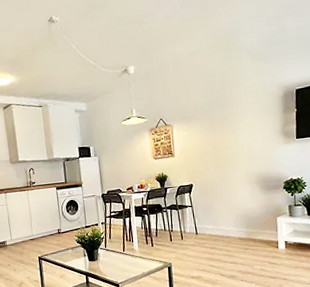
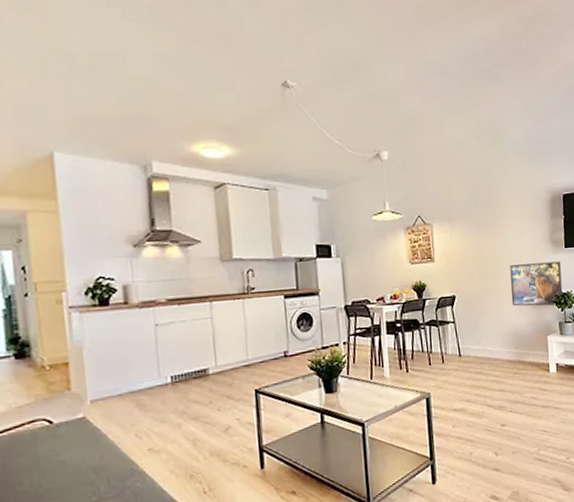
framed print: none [242,151,293,192] -> present [510,261,563,307]

